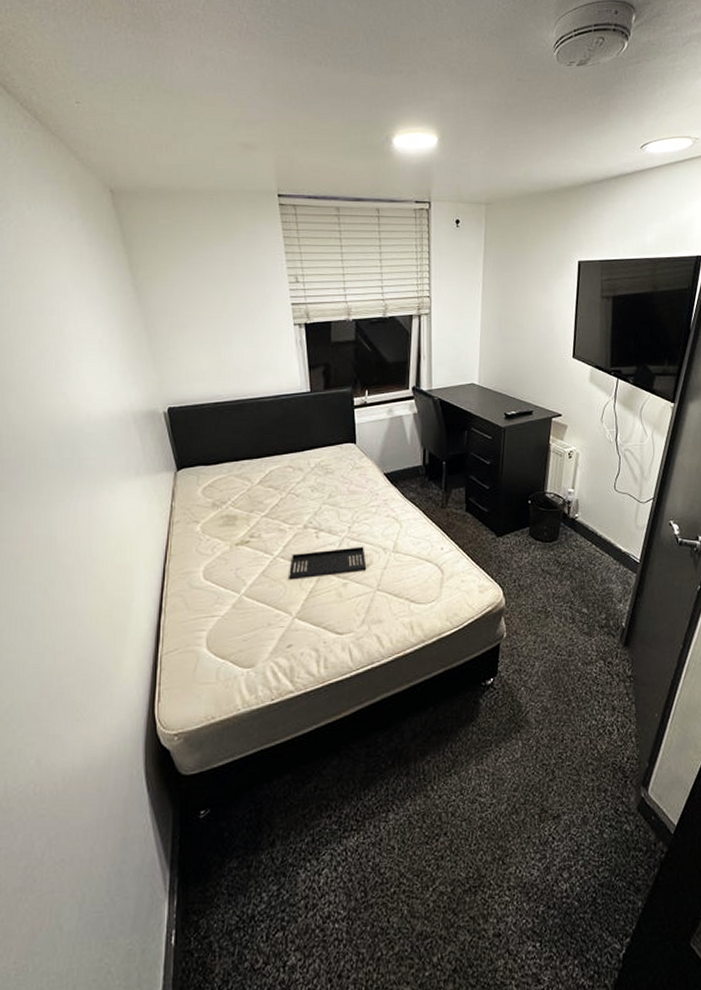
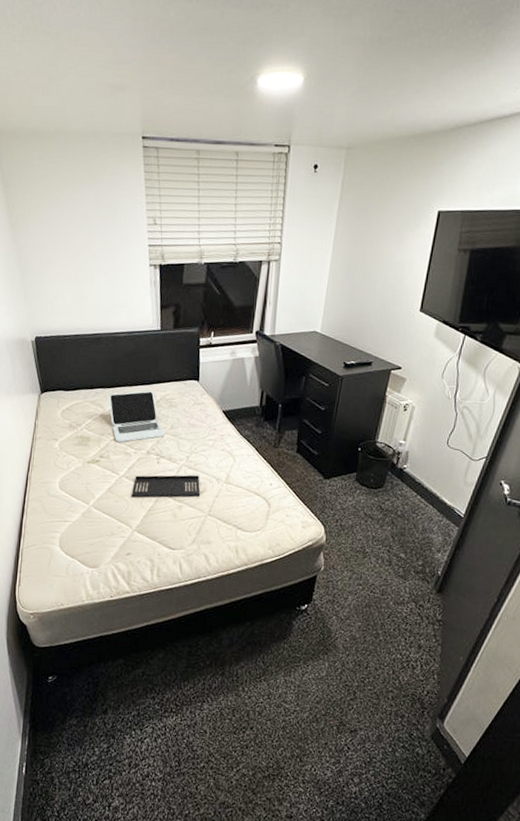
laptop: none [257,457,322,518] -> present [109,390,165,443]

